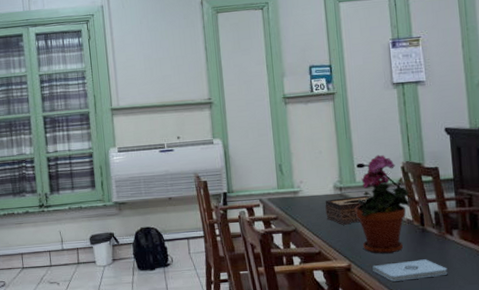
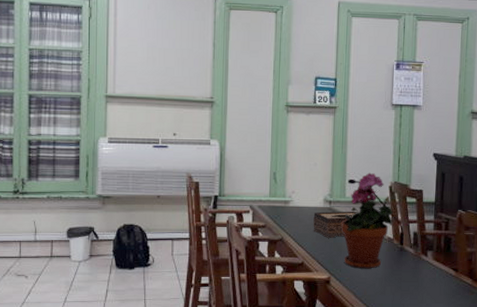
notepad: present [372,259,448,281] -> none [350,277,418,296]

